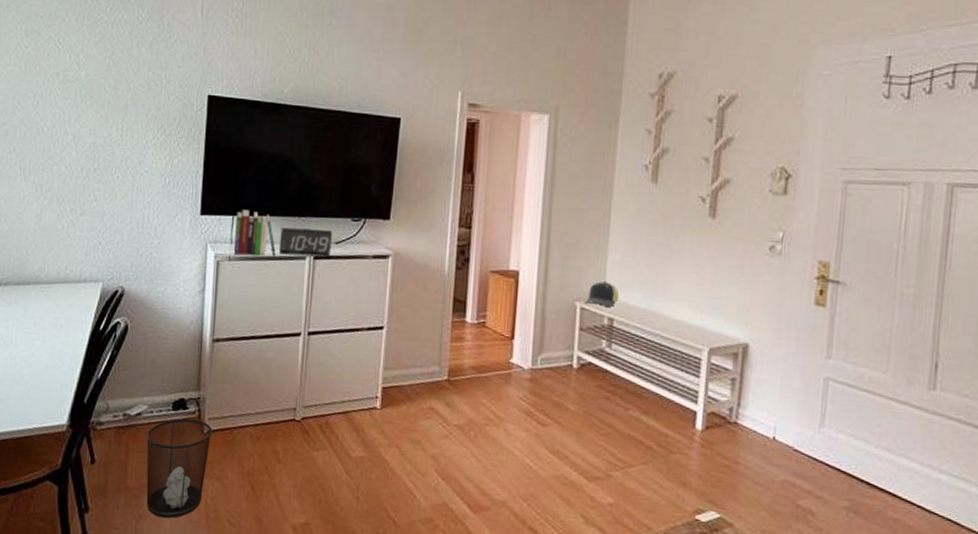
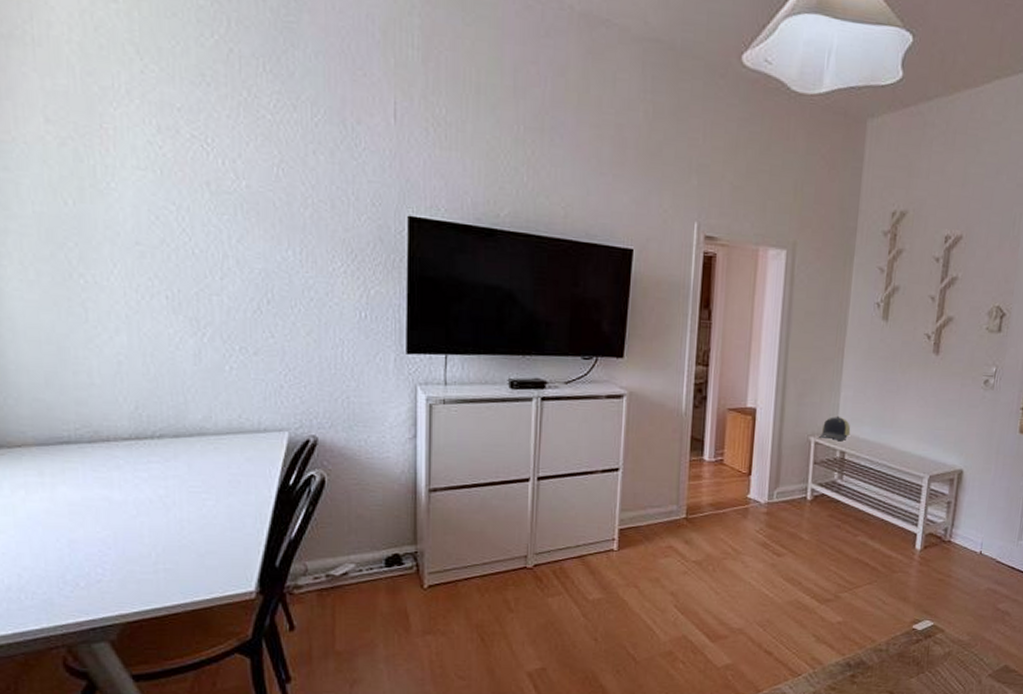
waste bin: present [146,418,213,518] -> none [357,575,434,678]
books: present [234,209,276,257] -> none [450,347,498,399]
alarm clock: present [279,227,333,258] -> none [502,366,562,399]

